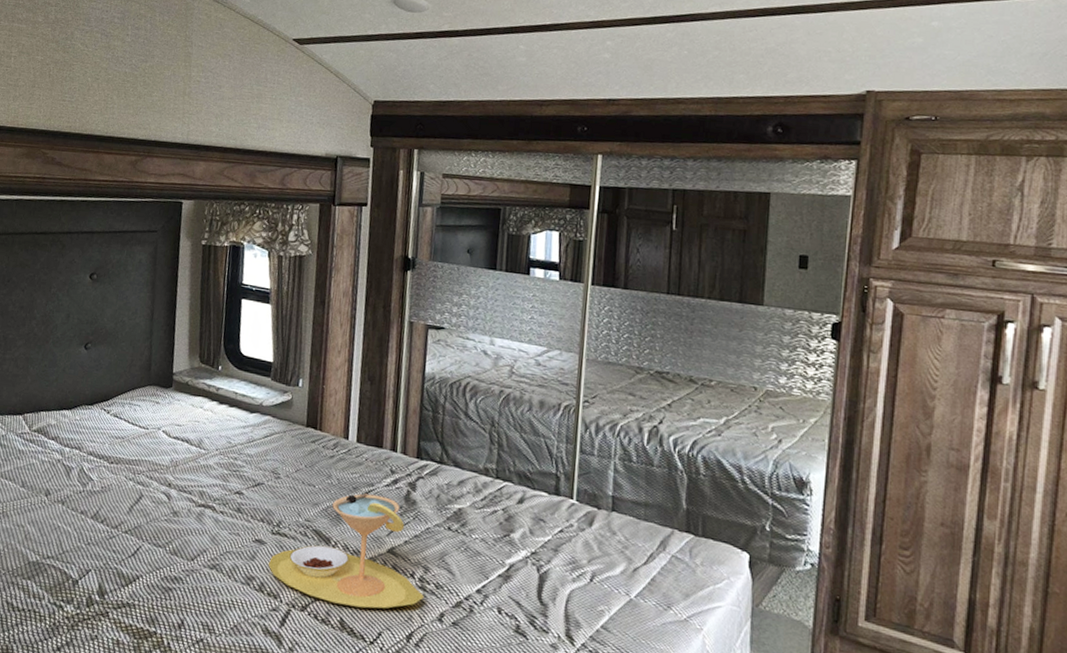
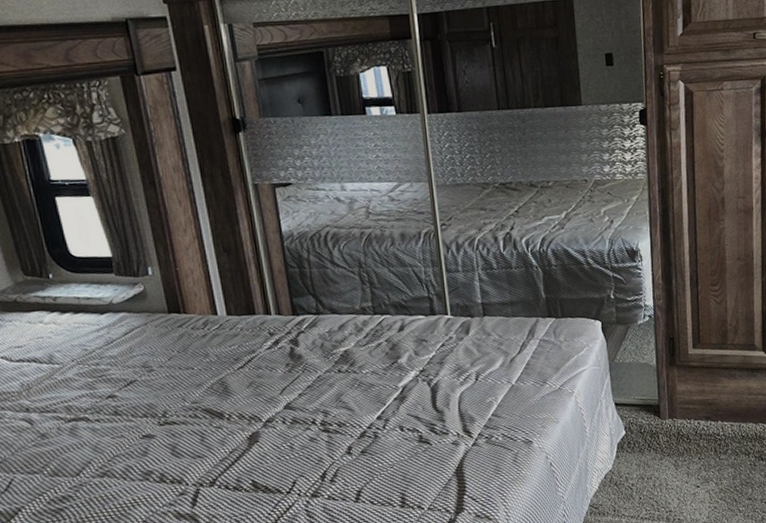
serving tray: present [267,493,424,609] -> none [163,359,329,471]

